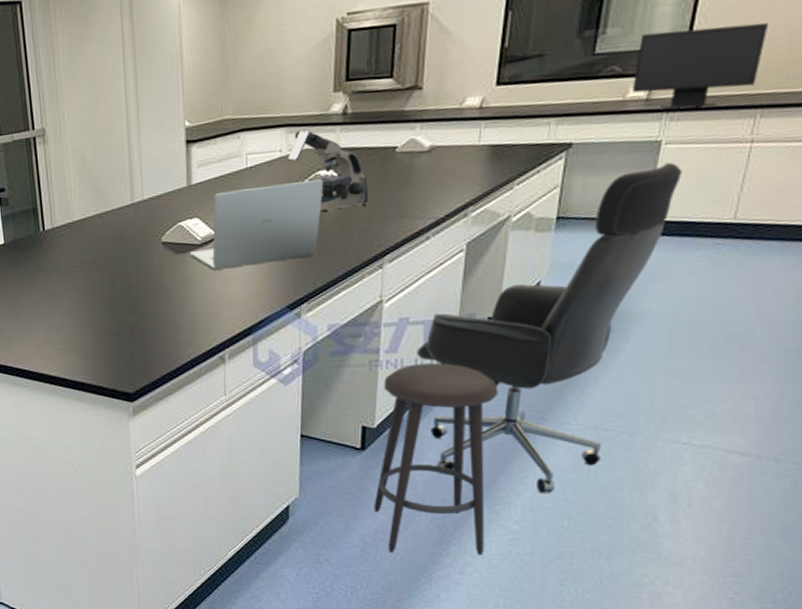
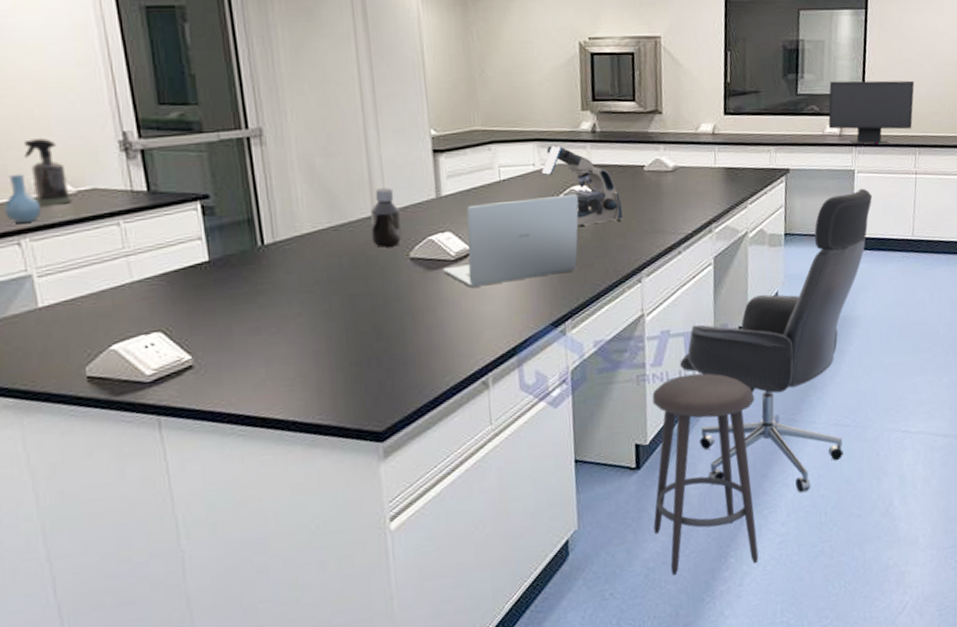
bottle: none [129,178,155,233] -> present [370,188,402,248]

